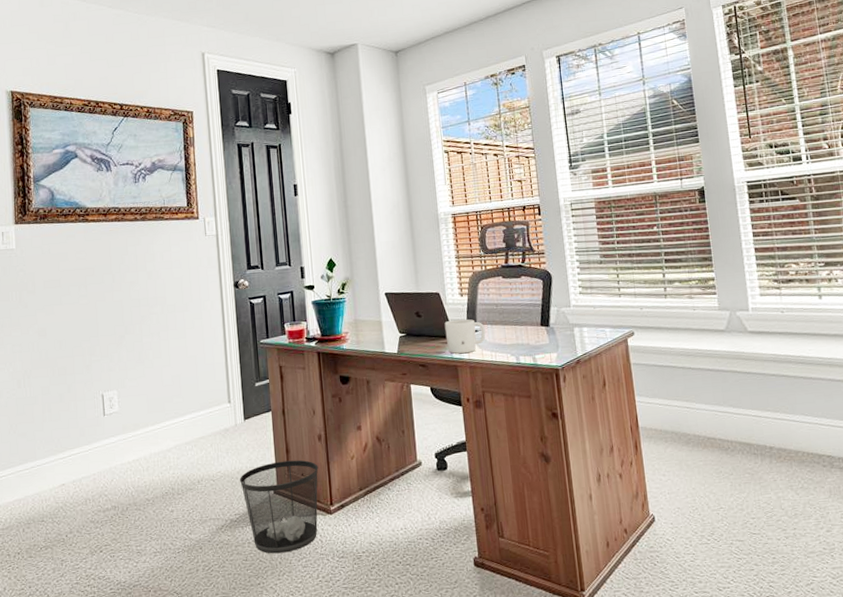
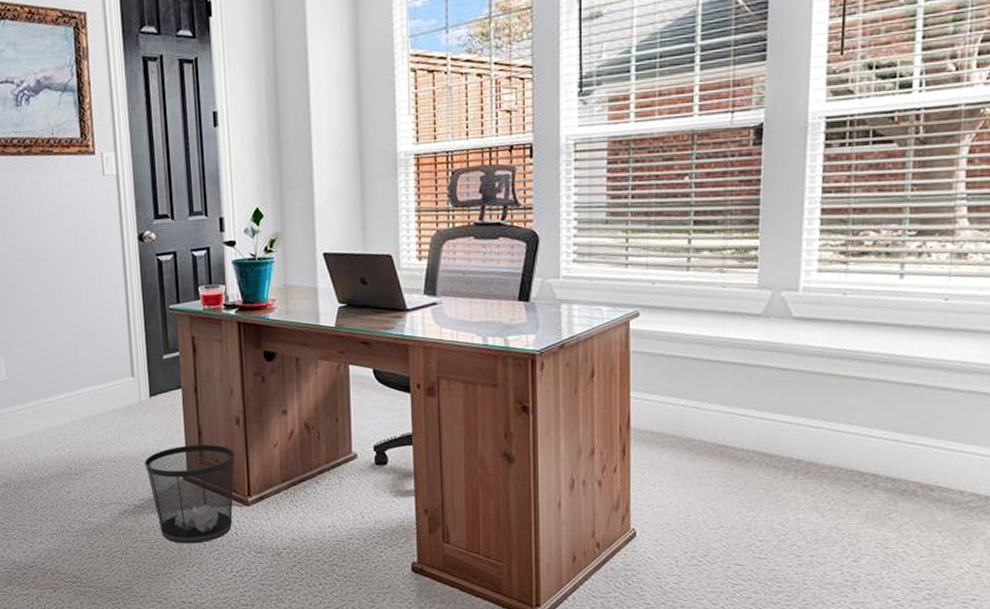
mug: present [444,319,486,354] -> none [396,288,447,331]

